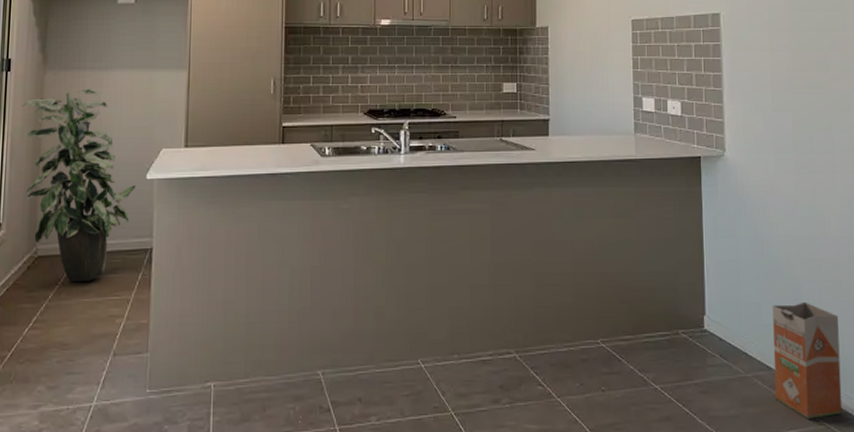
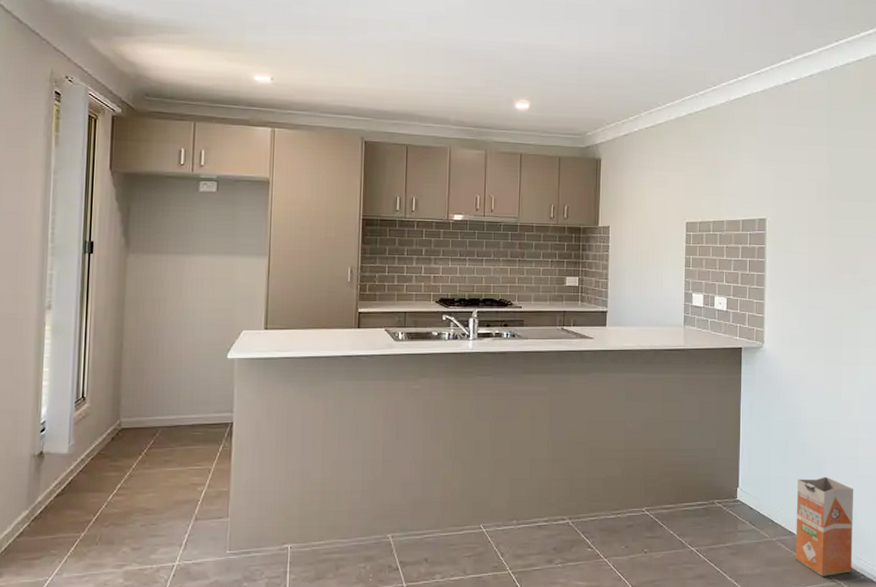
indoor plant: present [22,89,136,283] -> none [105,272,218,453]

